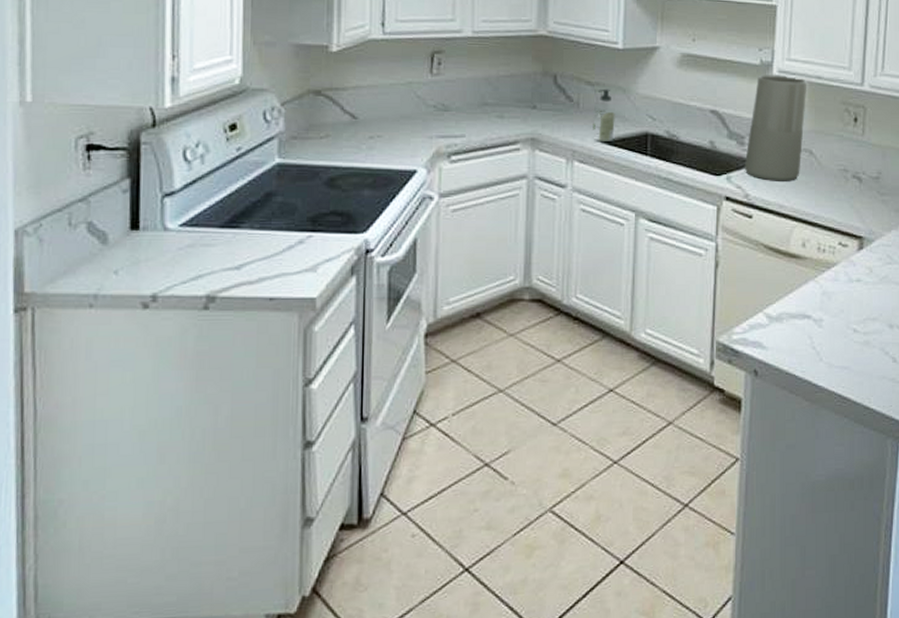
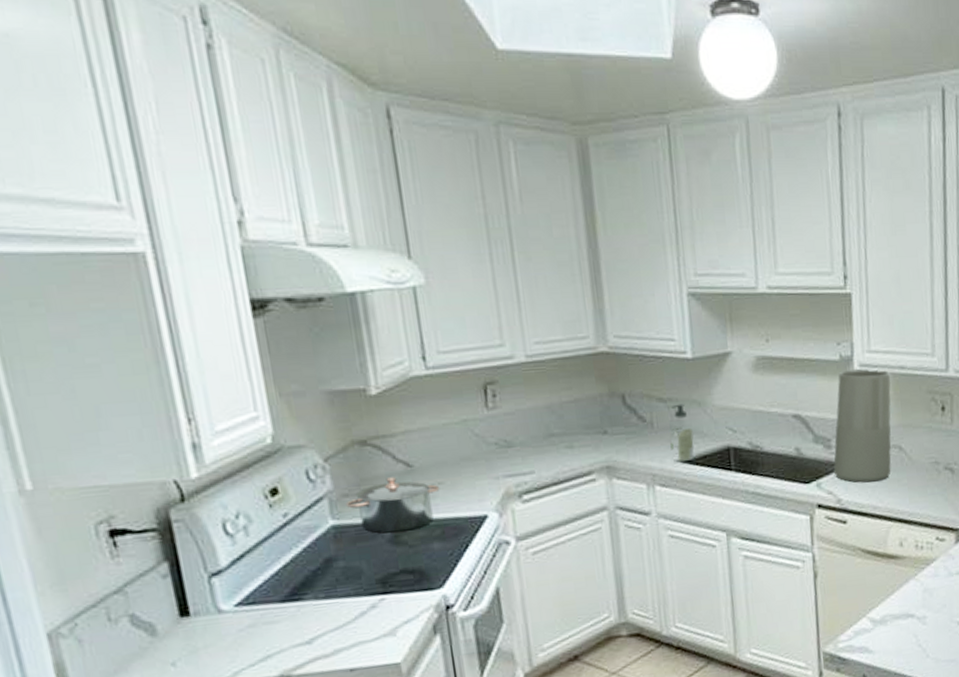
cooking pot: none [292,126,378,176] -> present [345,477,440,533]

